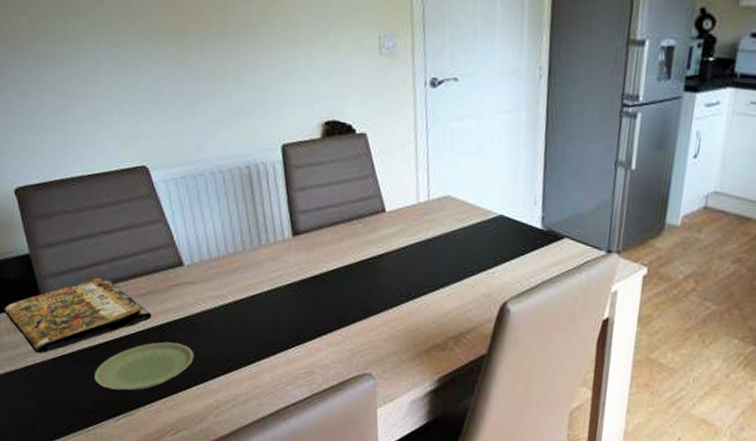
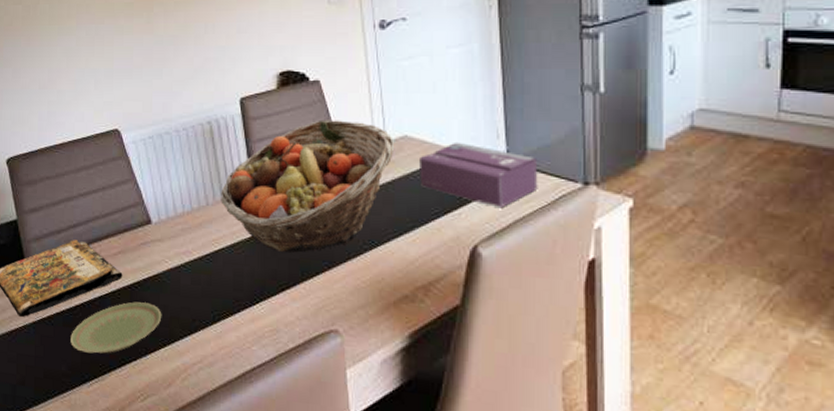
fruit basket: none [258,173,438,302] -> present [221,120,395,253]
tissue box: none [459,205,568,270] -> present [419,141,538,209]

